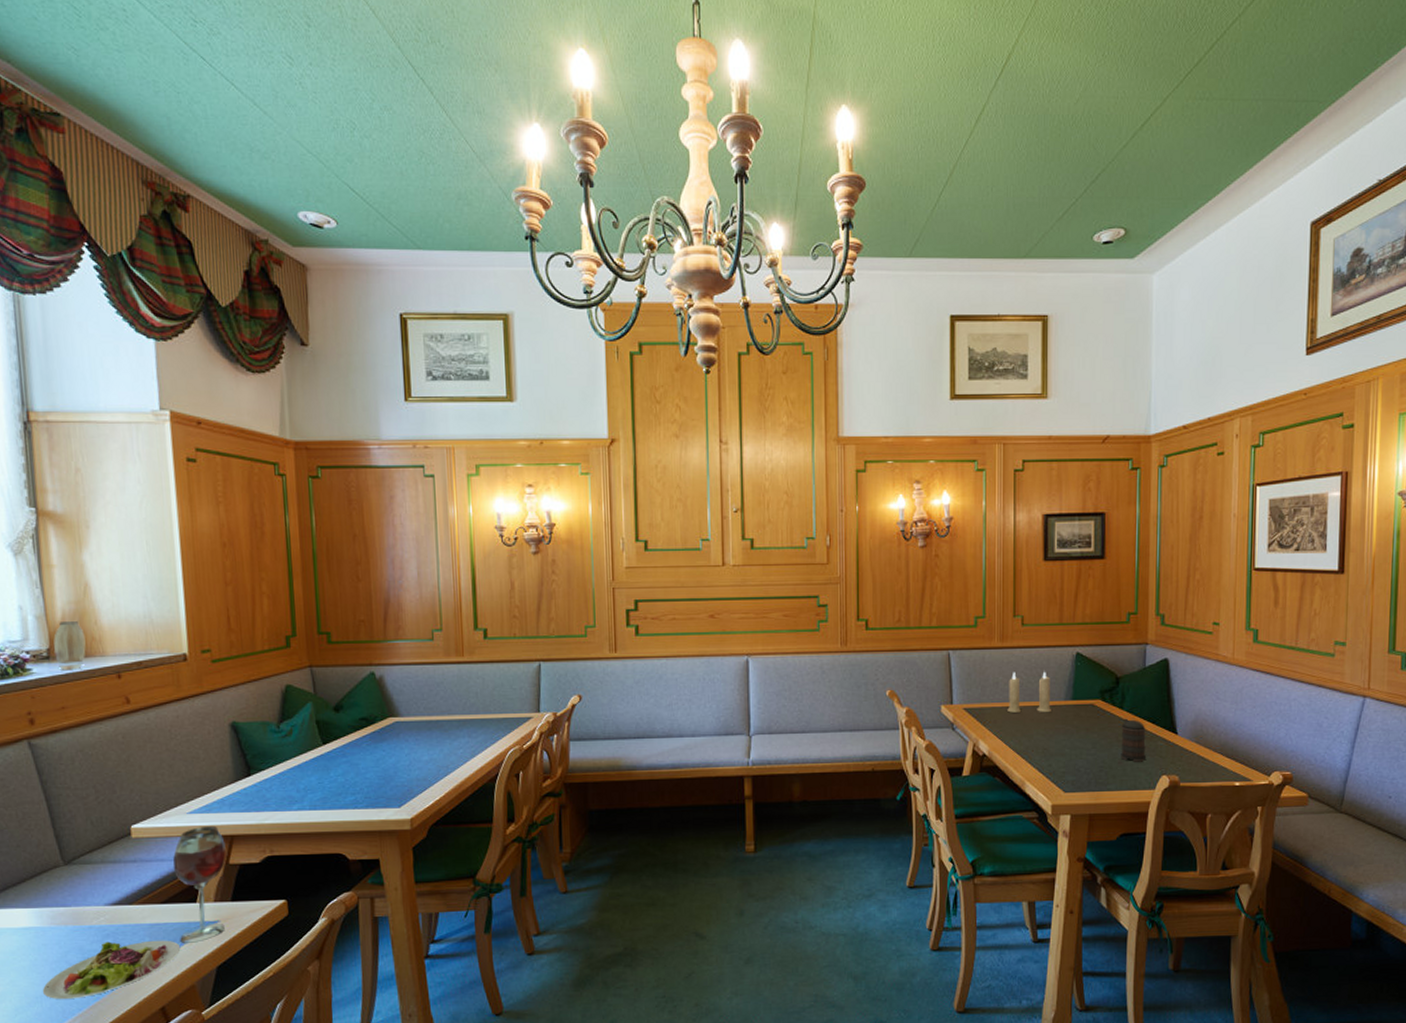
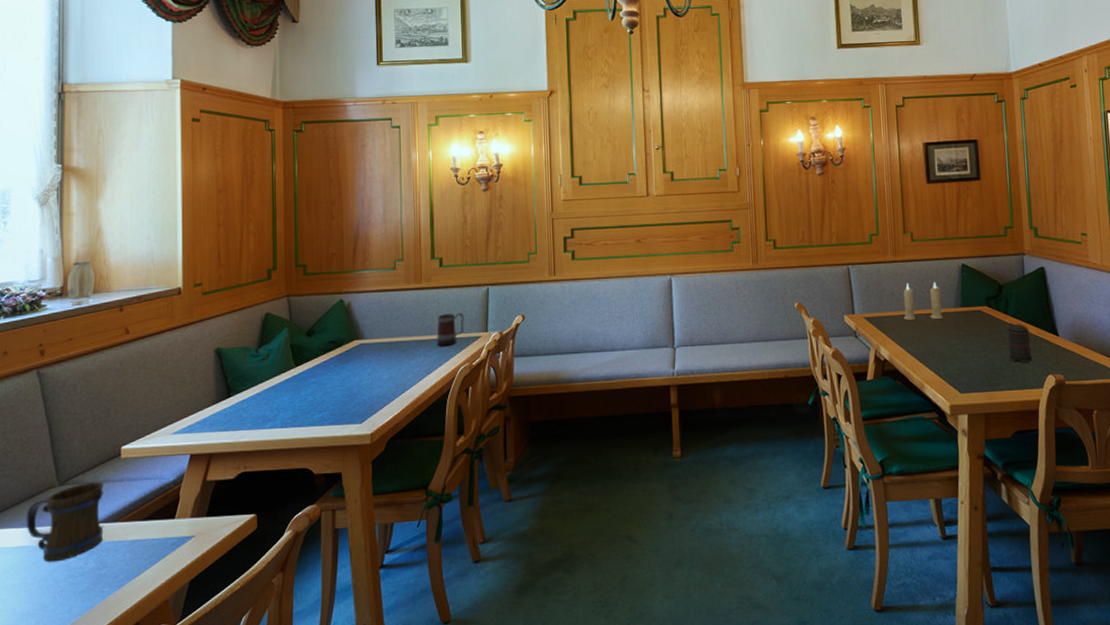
beer mug: none [30,861,119,943] -> present [26,481,104,561]
salad plate: present [43,940,181,999] -> none [30,555,158,617]
wineglass: present [172,825,226,943] -> none [156,444,204,559]
beer mug: none [482,689,514,728] -> present [437,312,465,347]

